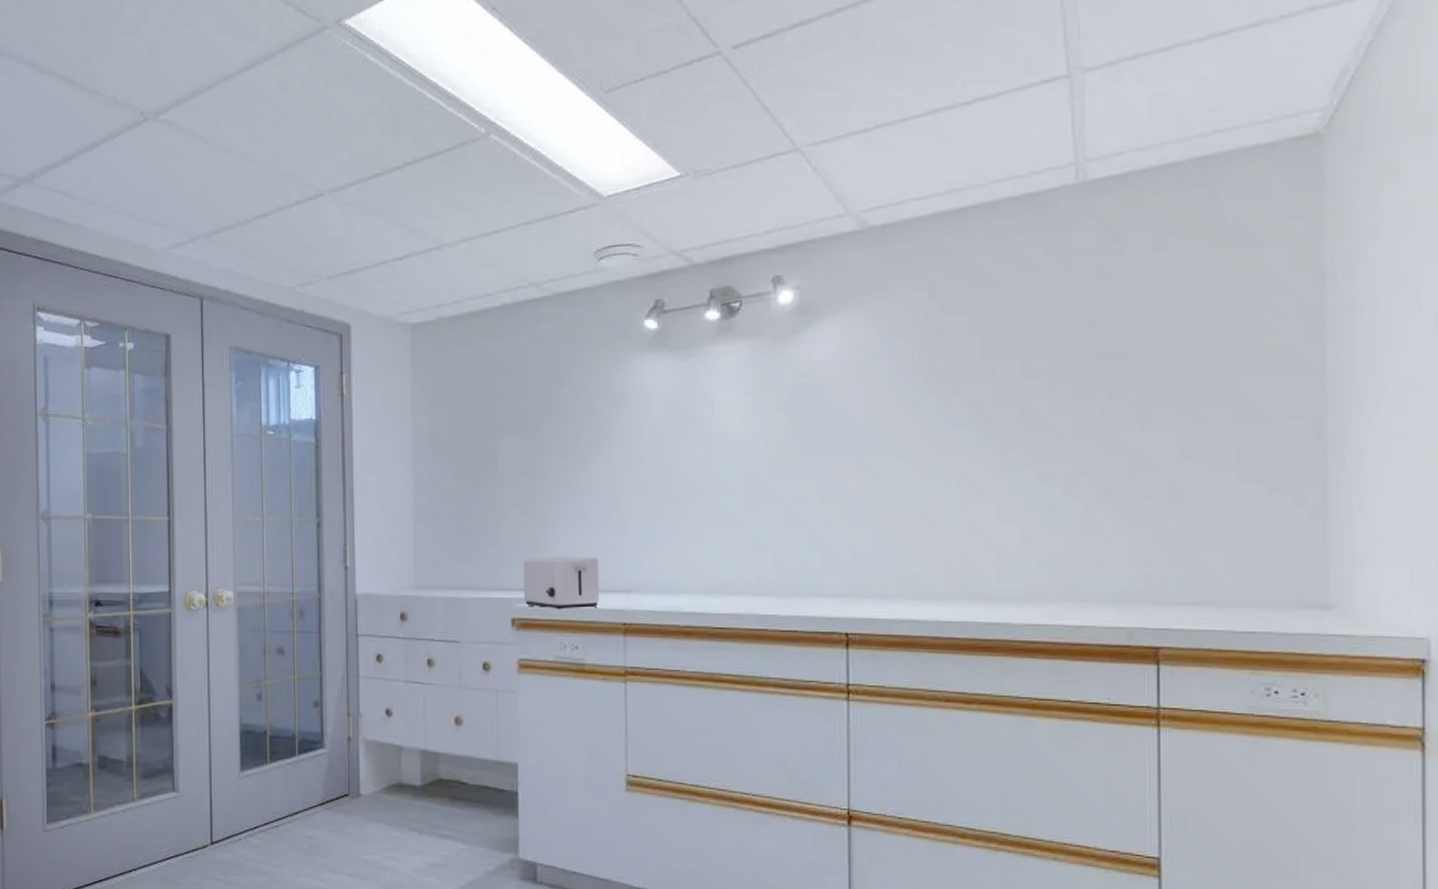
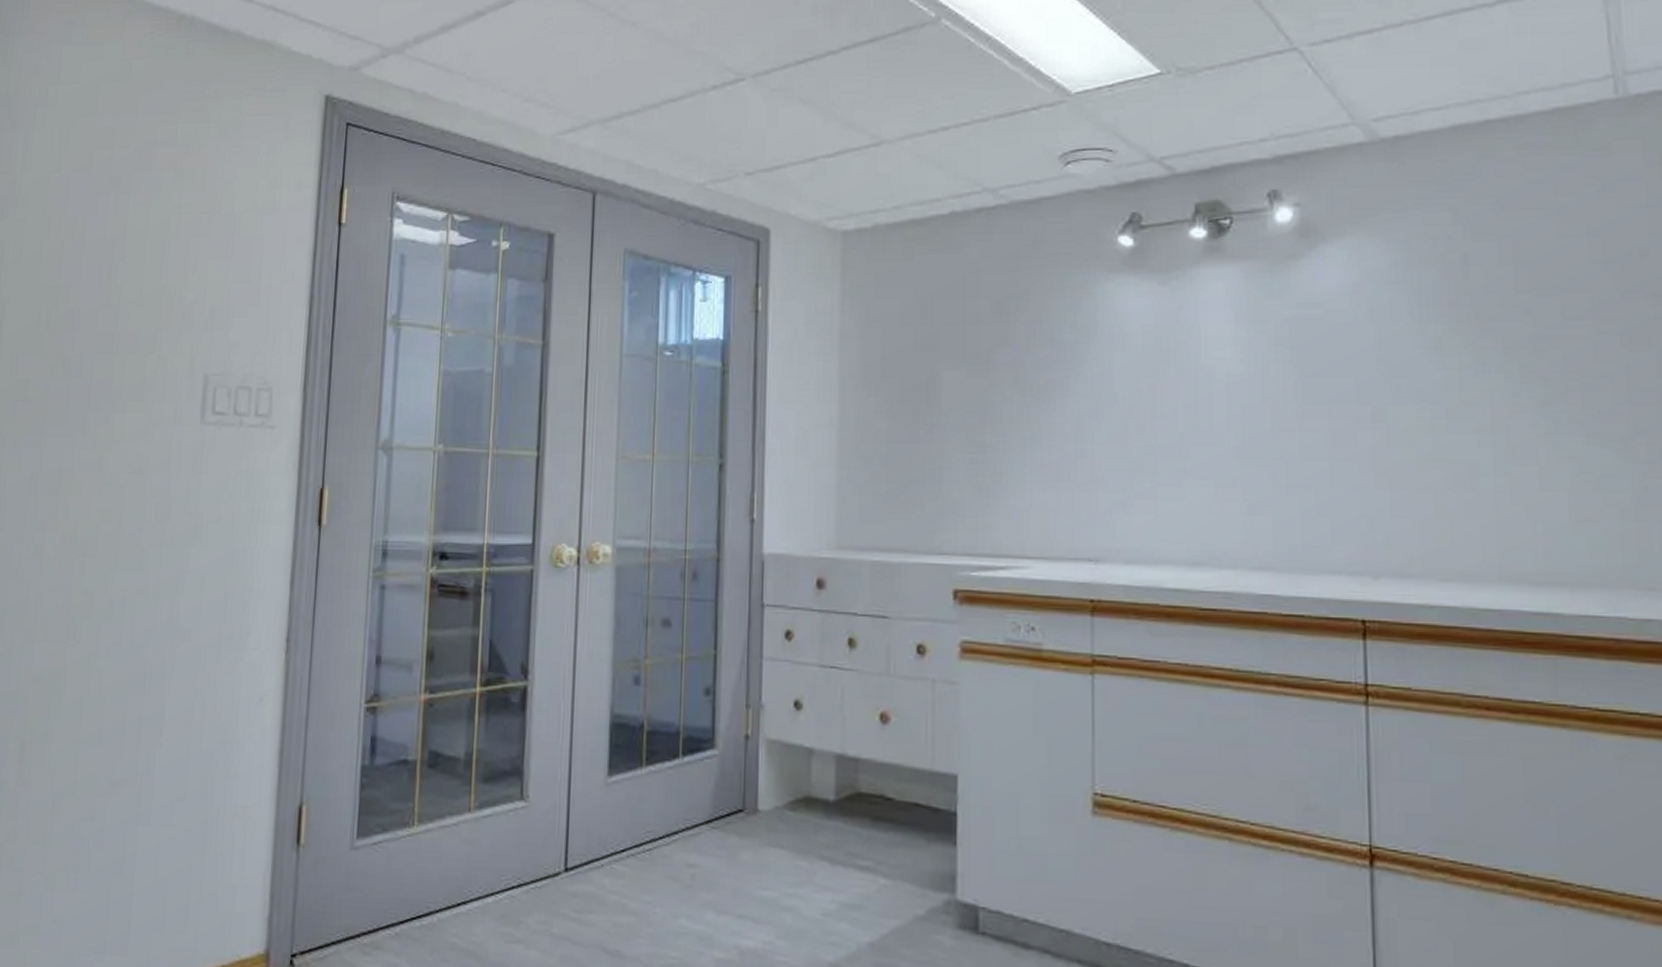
toaster: present [523,556,600,610] -> none [968,514,1062,581]

